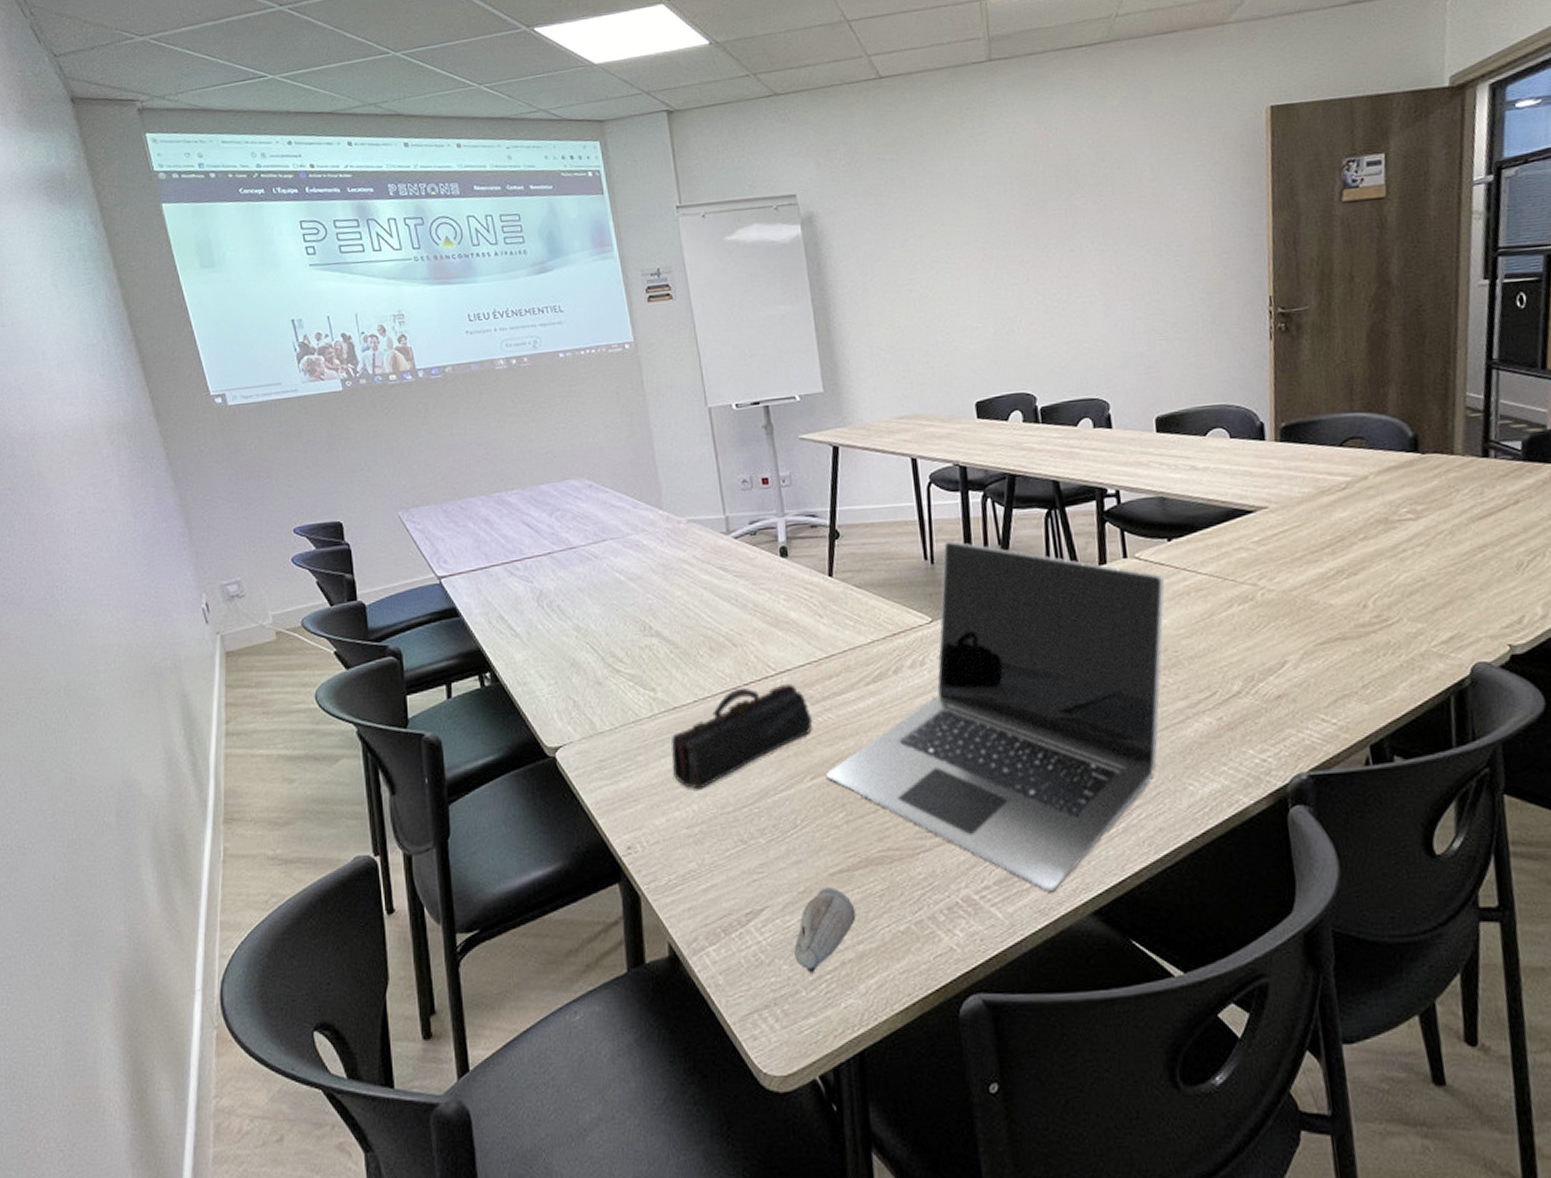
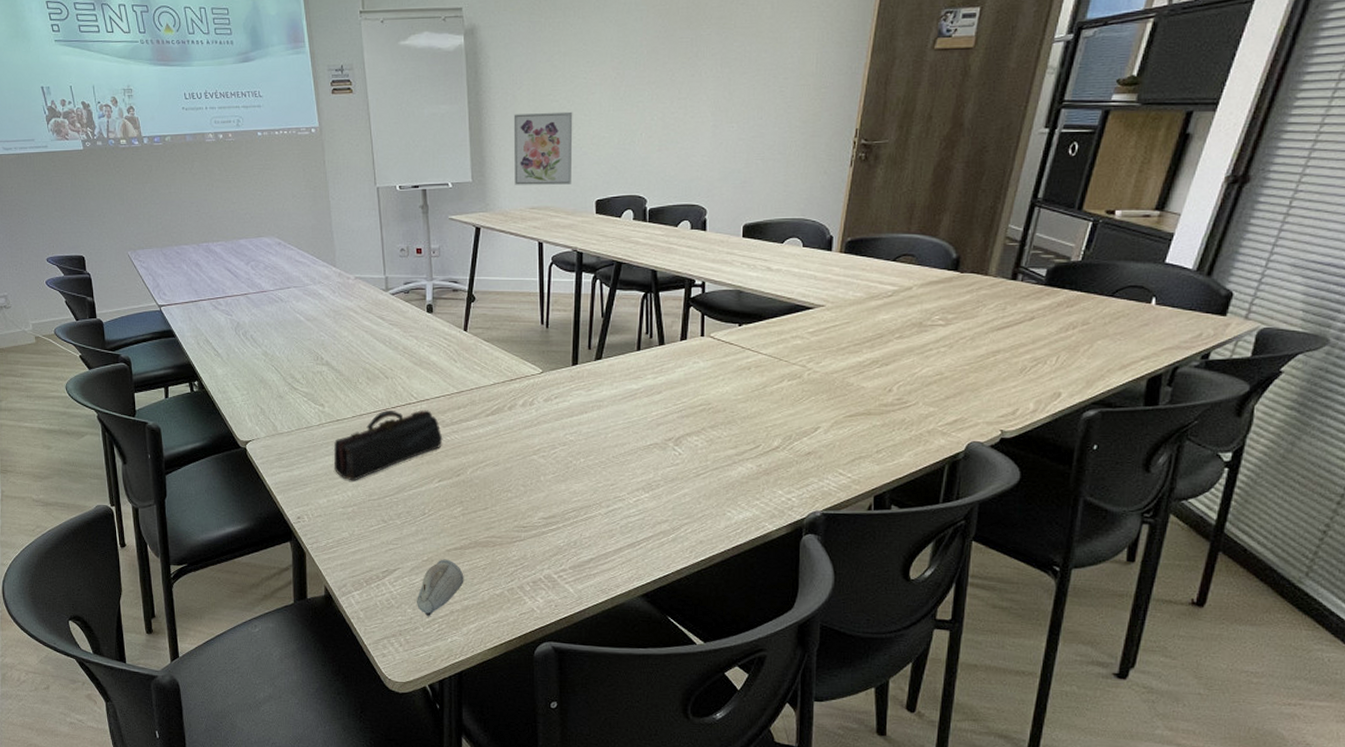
laptop: present [827,541,1165,891] -> none [450,311,731,577]
wall art: none [867,301,944,392] -> present [513,111,573,185]

